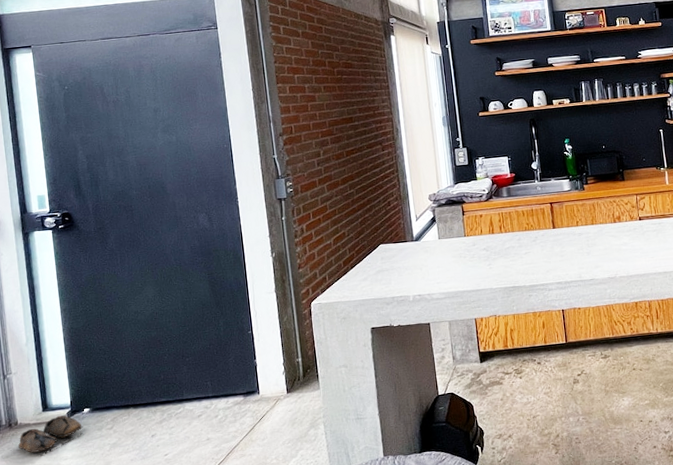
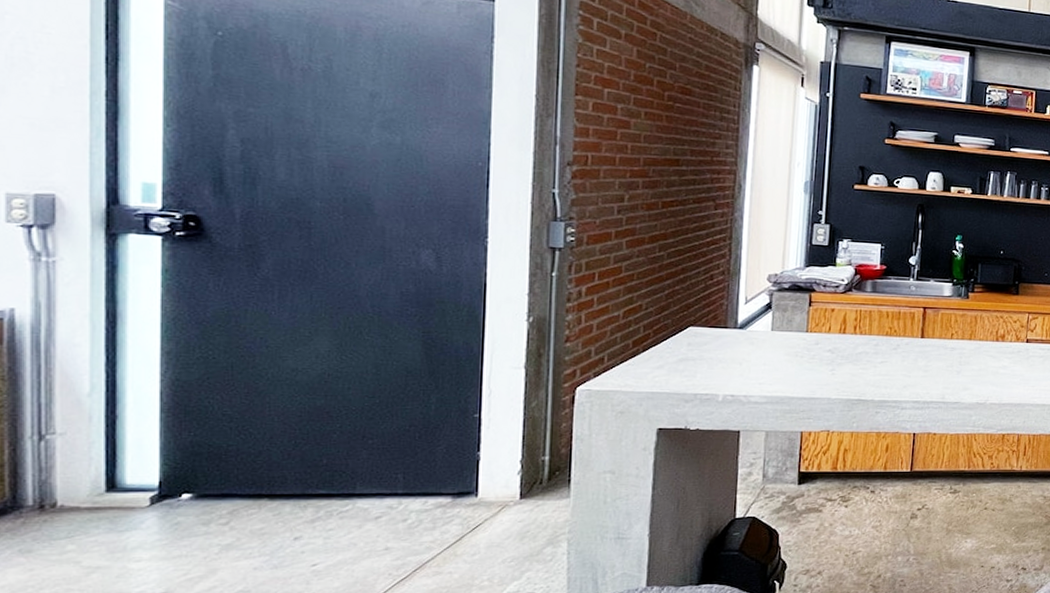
shoe: present [18,414,83,456] -> none [53,499,176,554]

